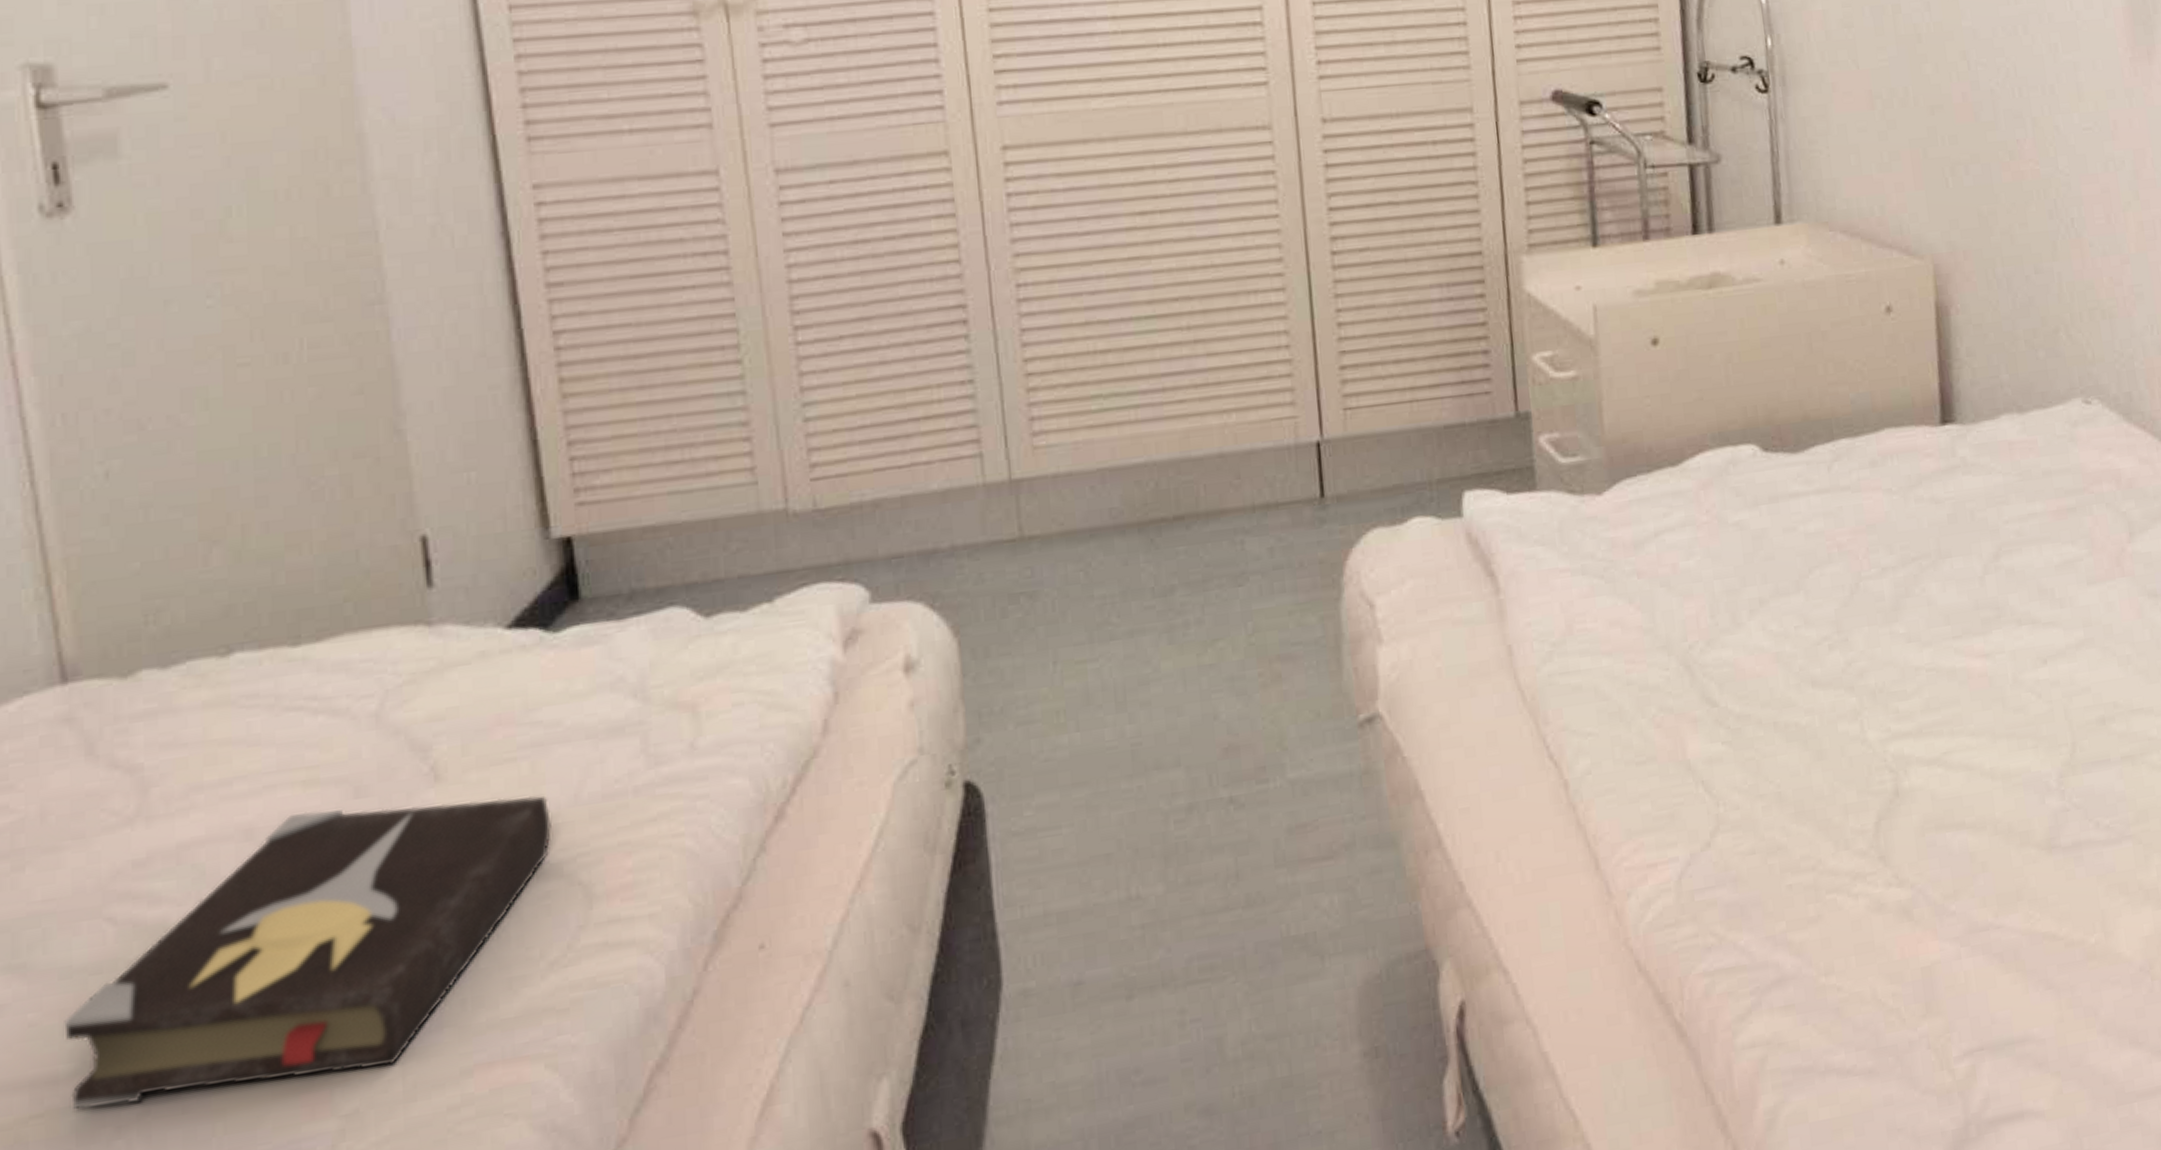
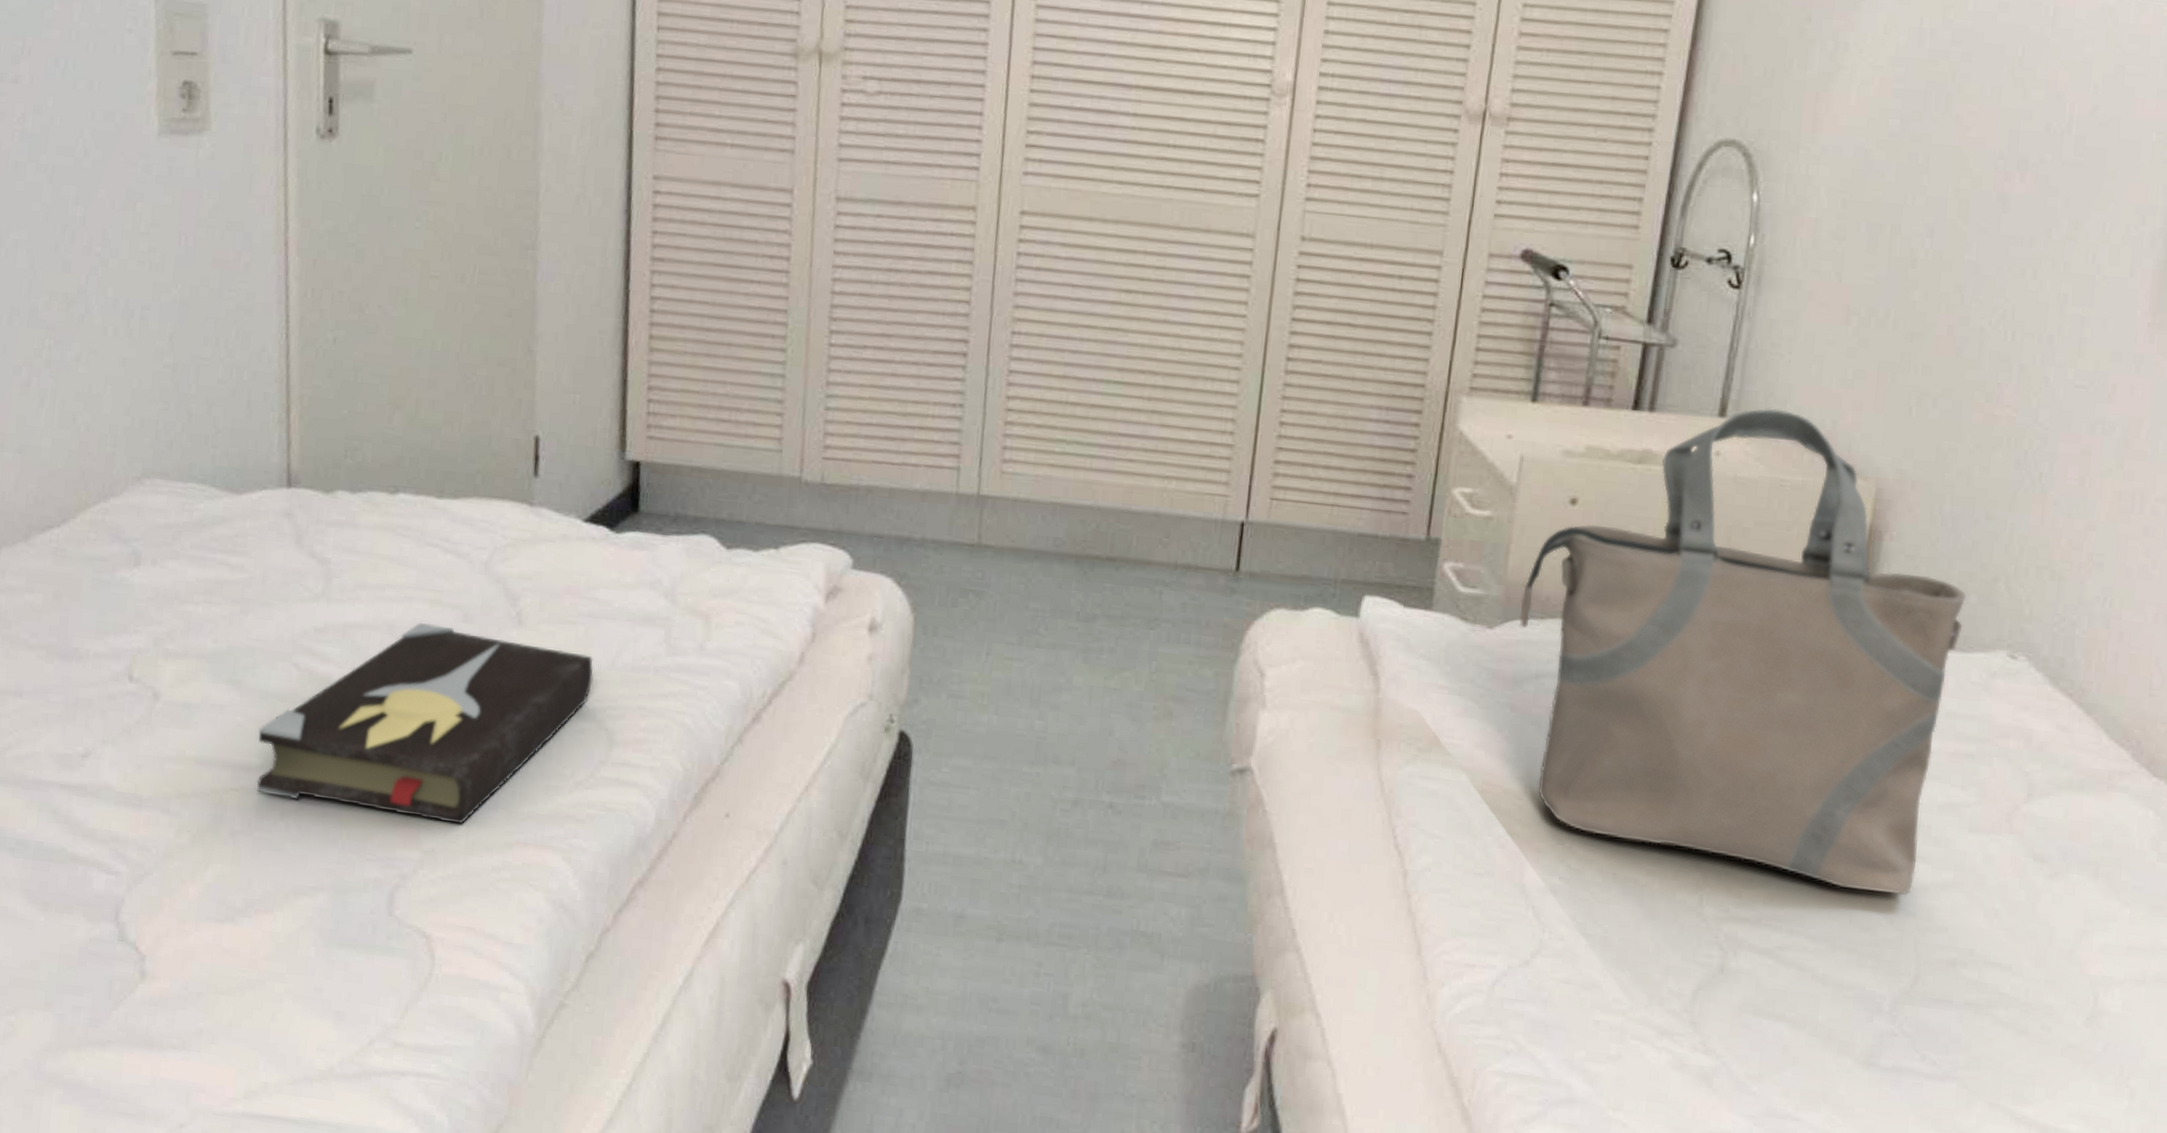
tote bag: none [1624,205,2051,687] -> present [1519,408,1967,896]

